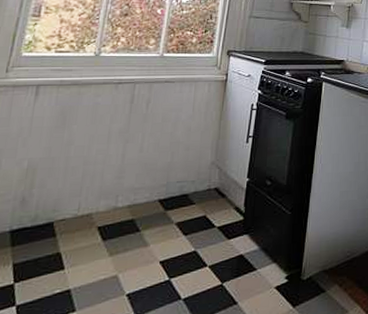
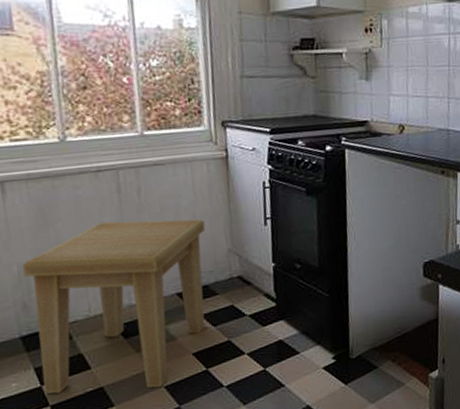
side table: none [15,128,197,295] -> present [22,219,206,394]

